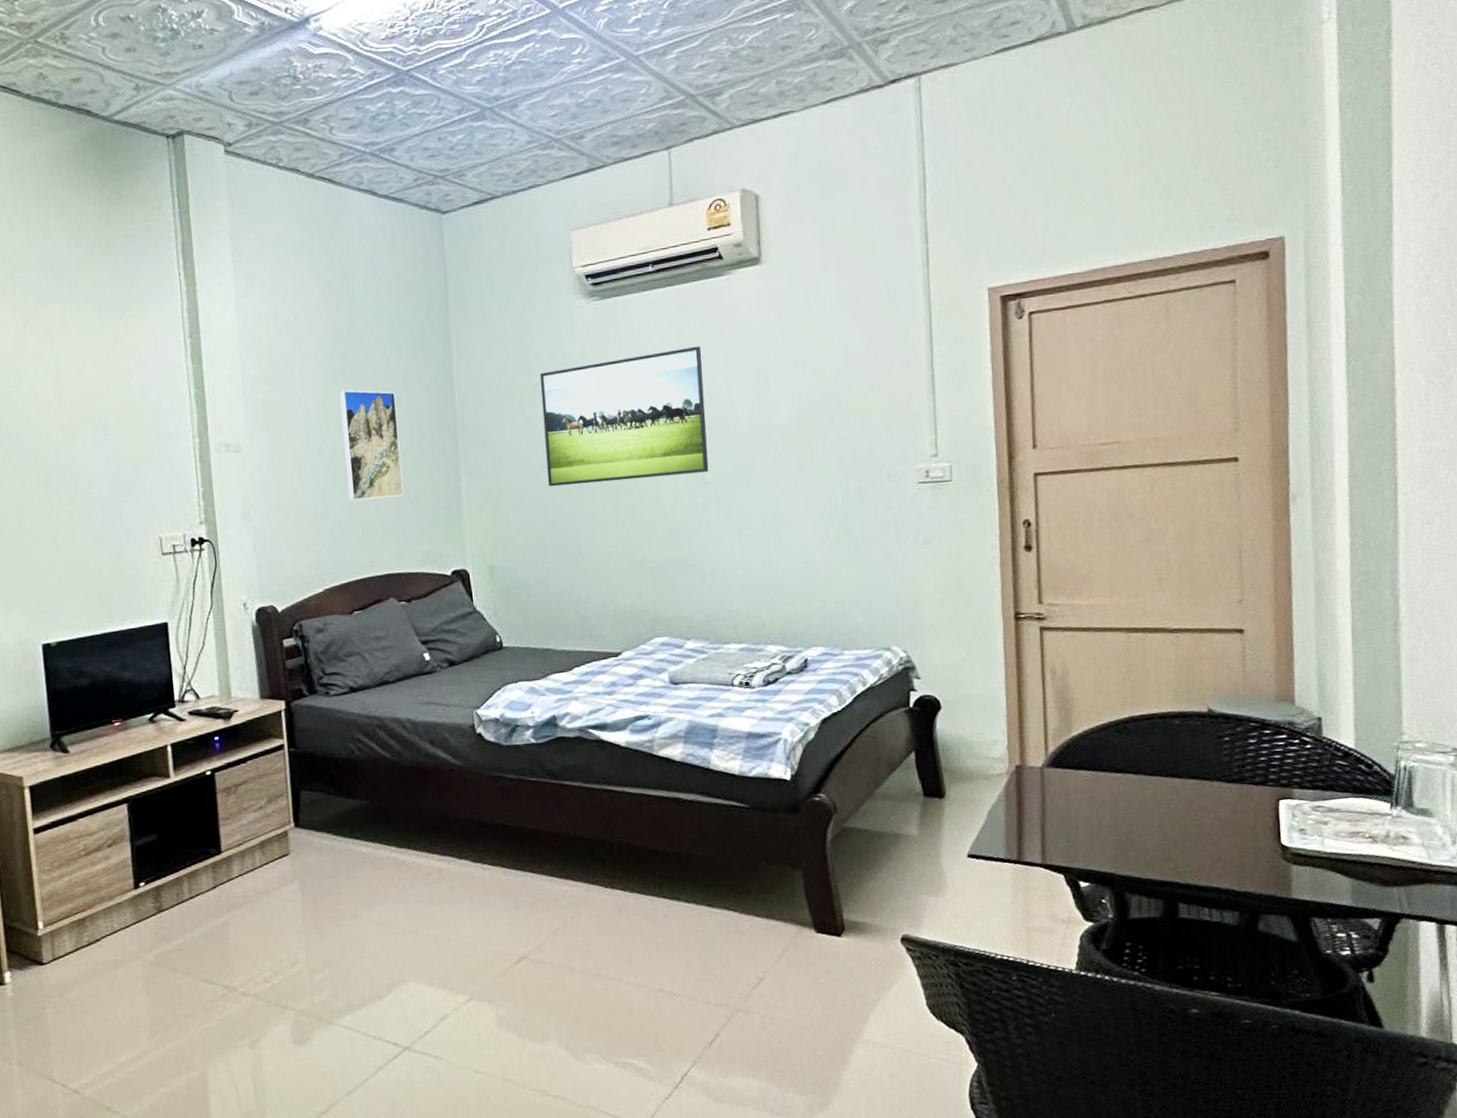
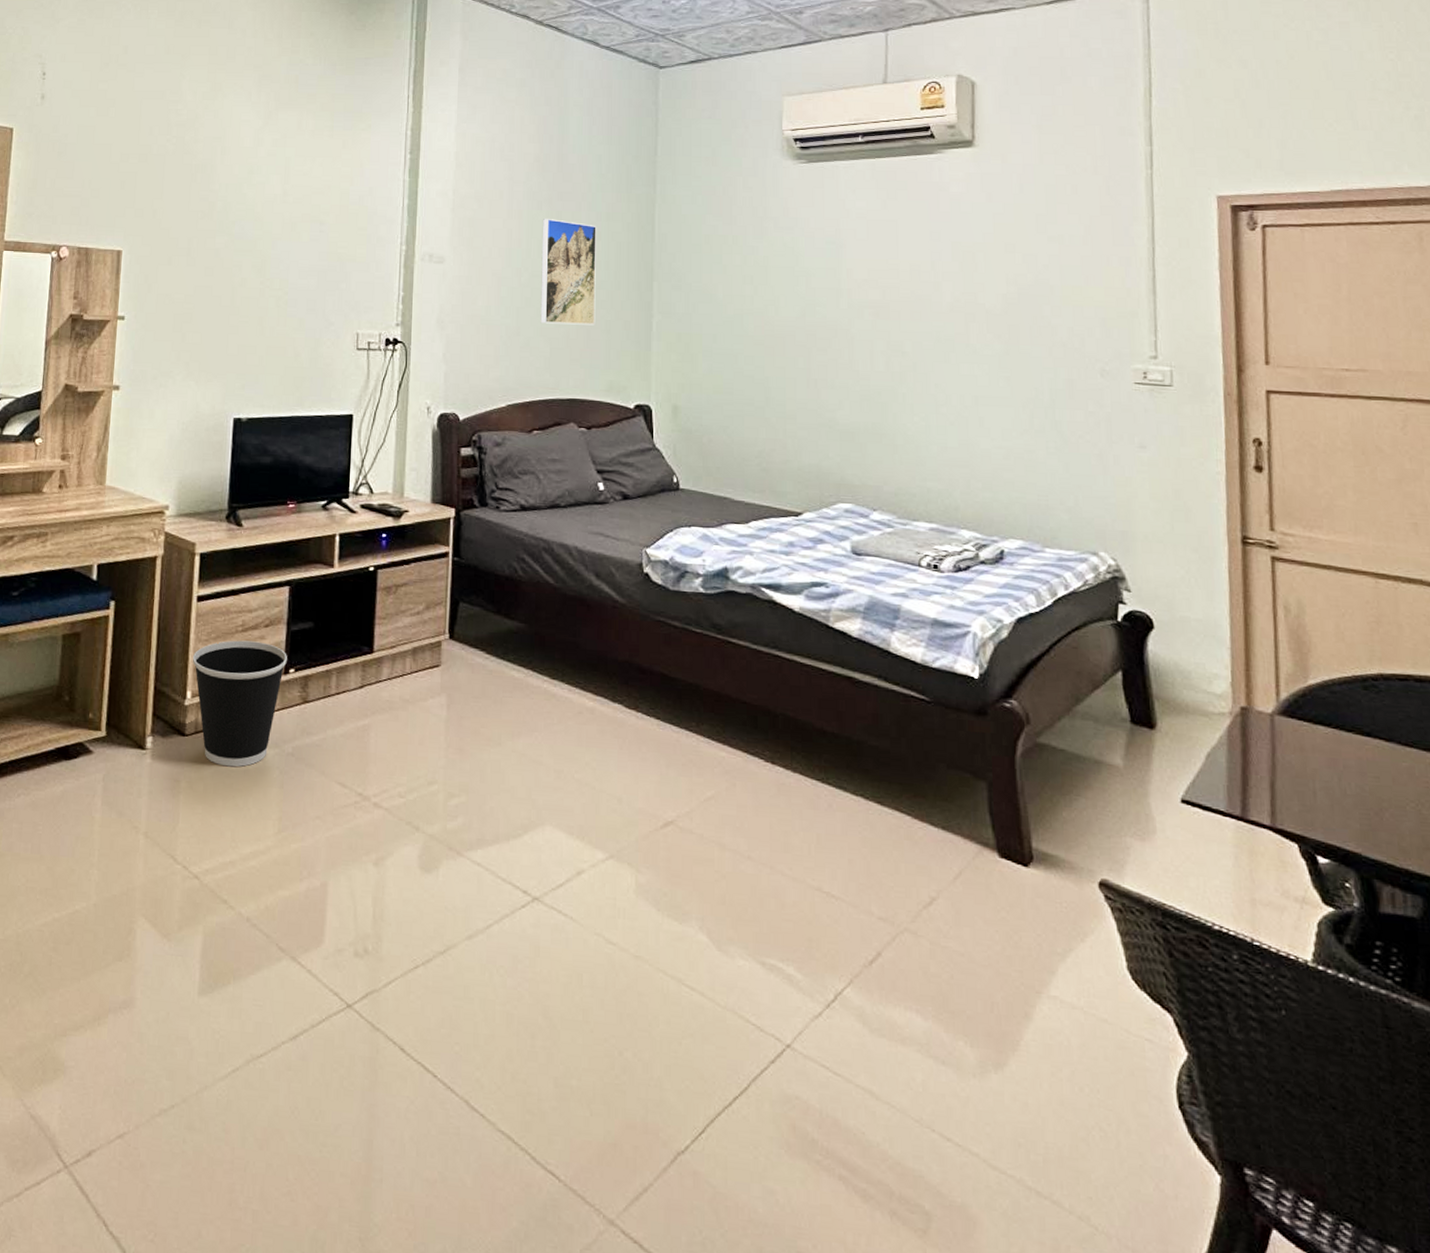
wastebasket: none [39,862,136,986] -> present [193,640,287,767]
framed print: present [540,346,709,487] -> none [739,217,908,342]

